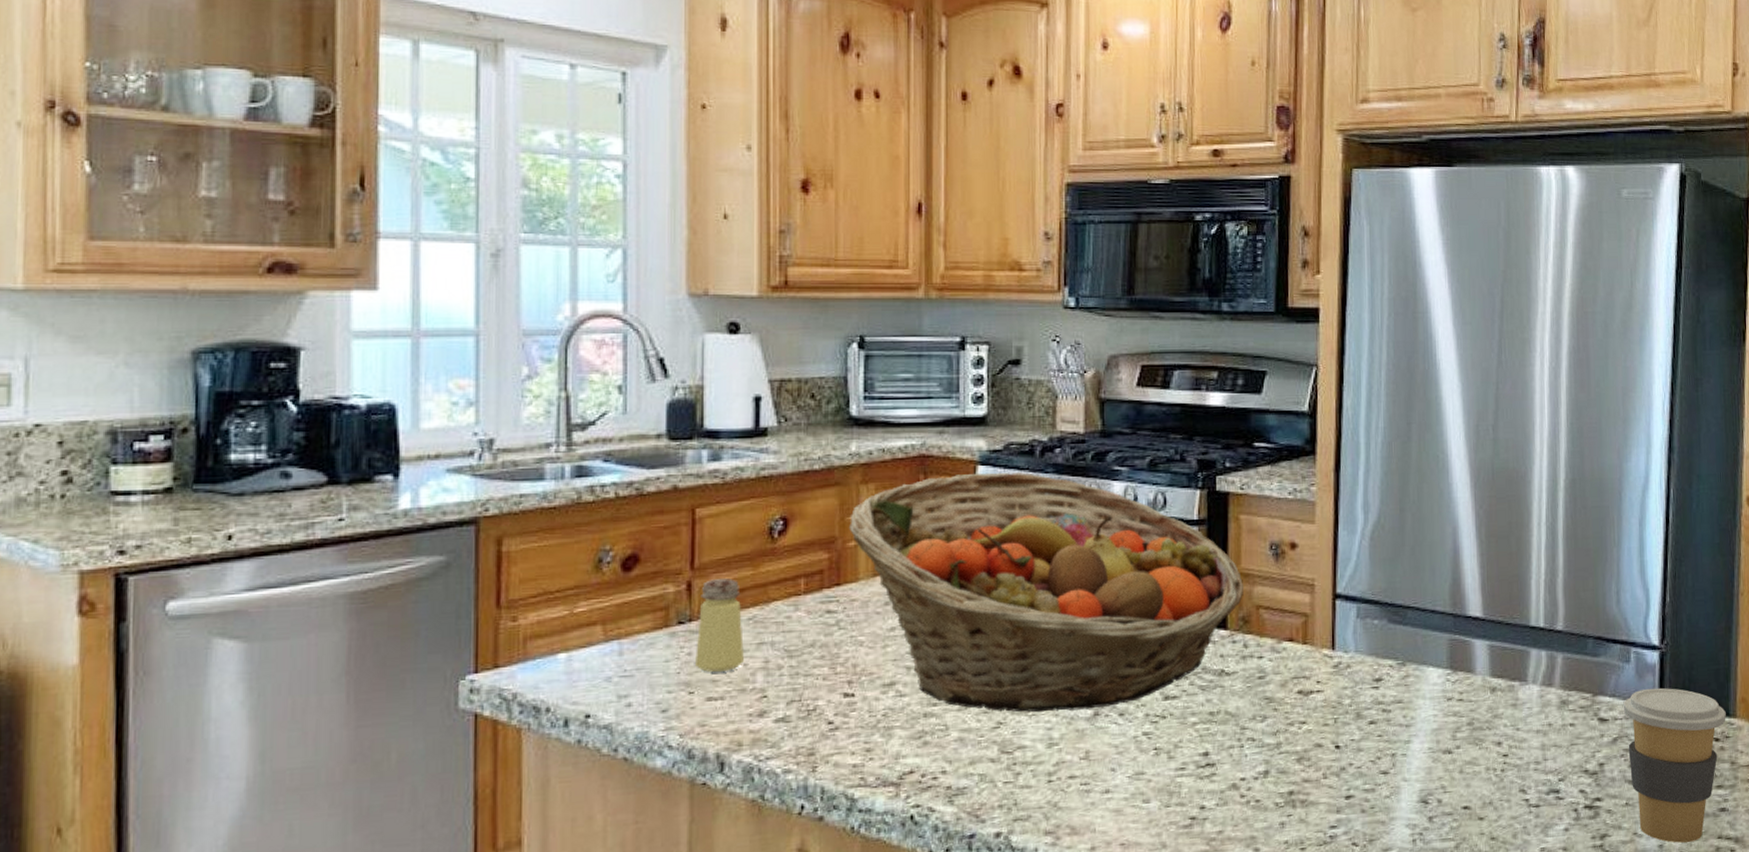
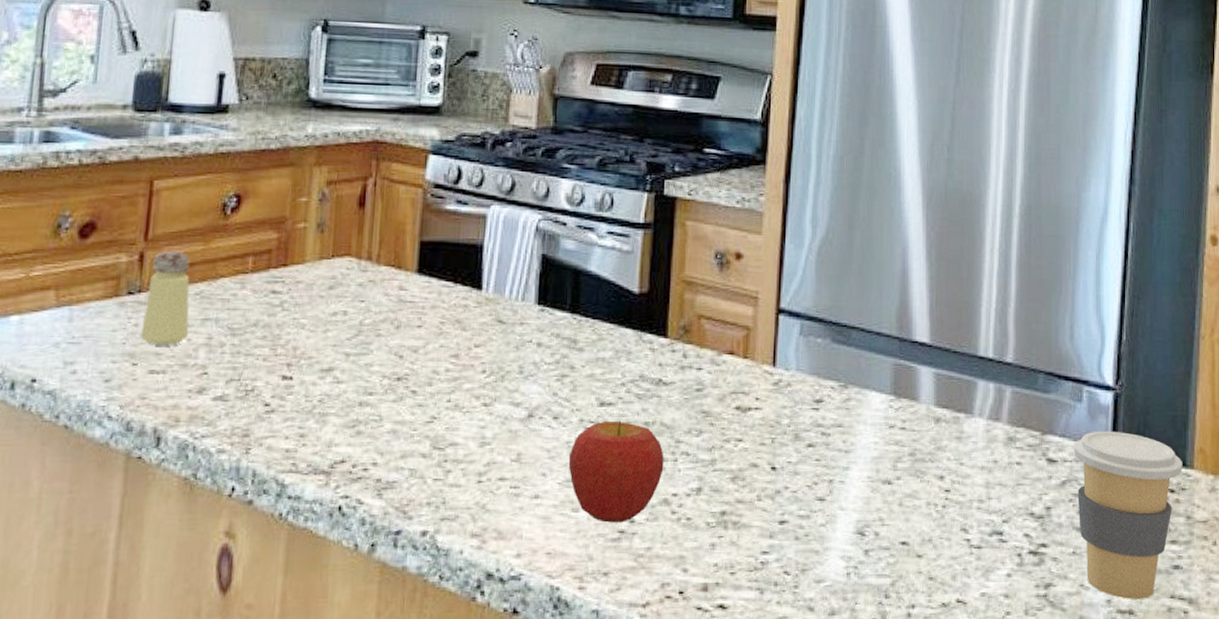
fruit basket: present [850,473,1243,713] -> none [300,162,686,410]
apple: none [1136,712,1231,811] -> present [568,420,664,523]

